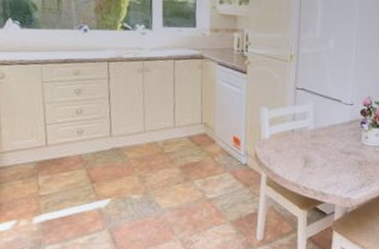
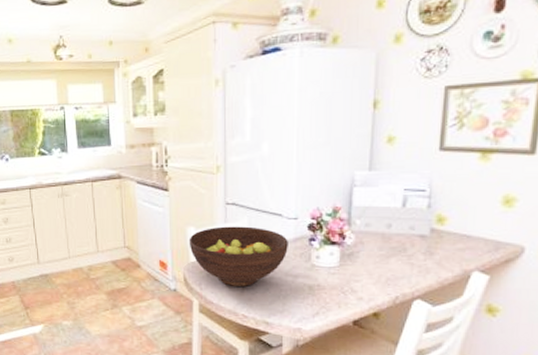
fruit bowl: none [261,108,345,162] -> present [189,226,288,286]

